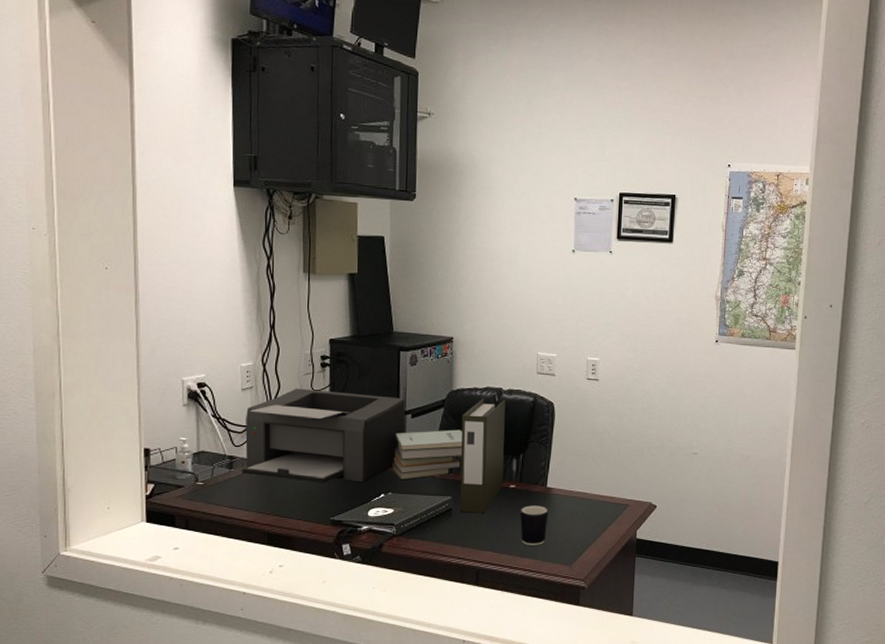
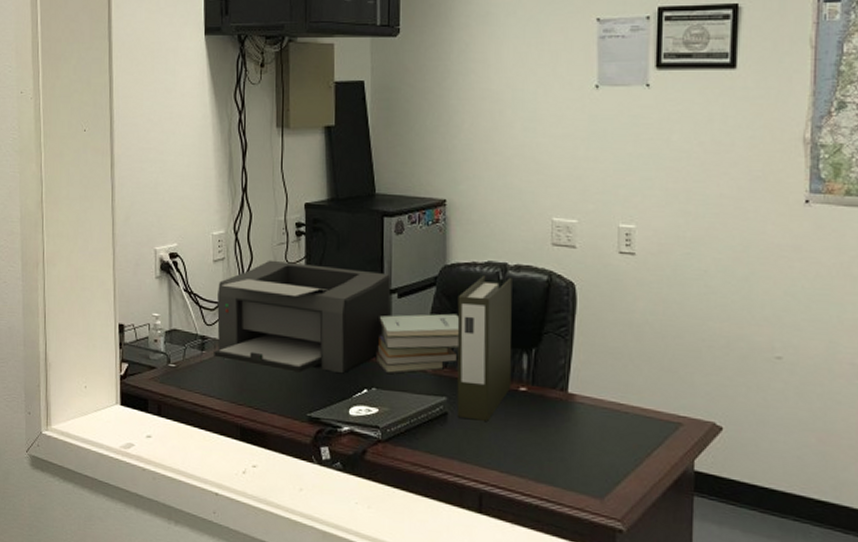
mug: present [519,505,549,546] -> none [533,415,571,469]

